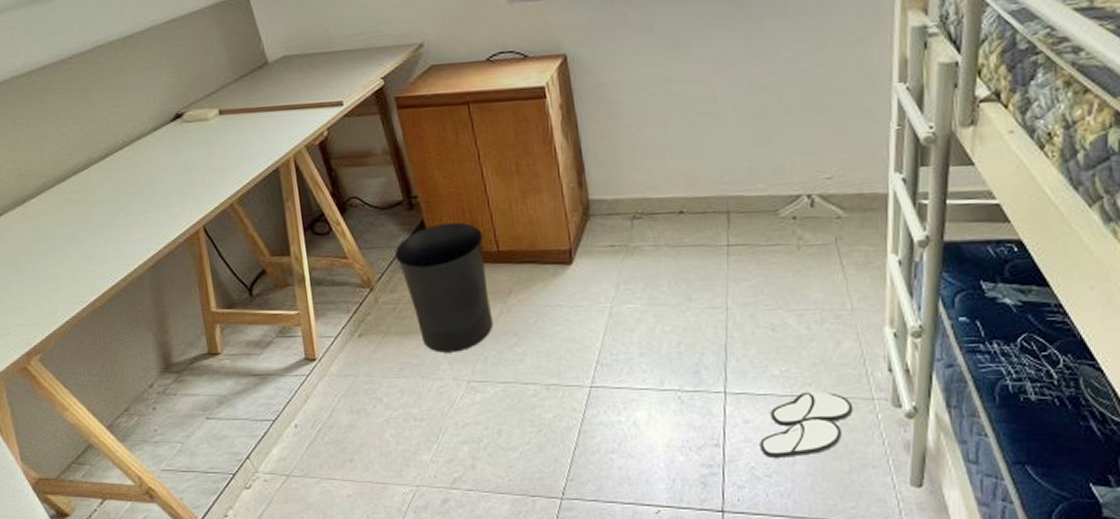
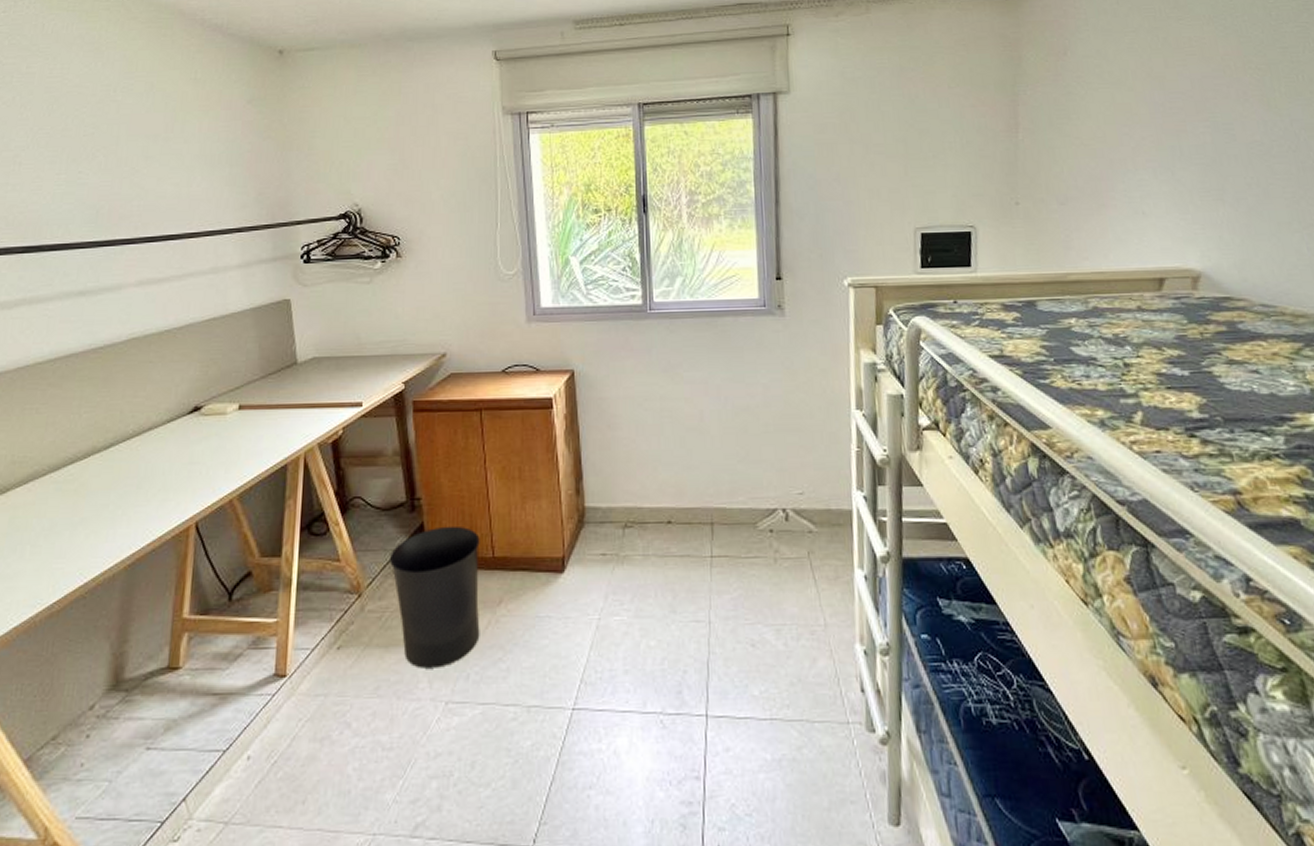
slippers: present [760,391,853,458] -> none [740,714,830,793]

